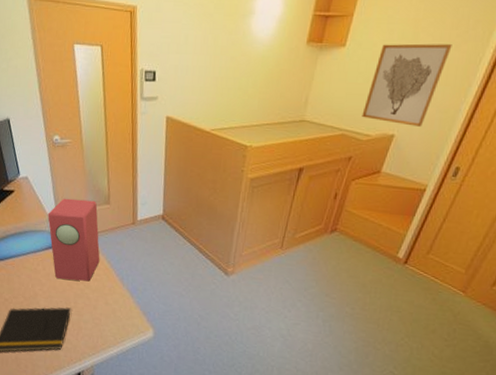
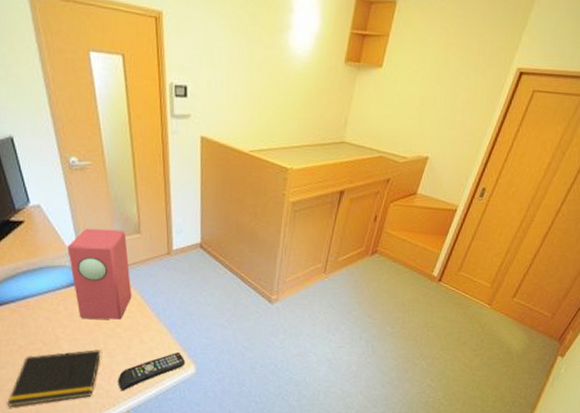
remote control: none [84,315,145,348] -> present [117,351,186,391]
wall art: present [361,43,452,127] -> none [398,66,479,149]

